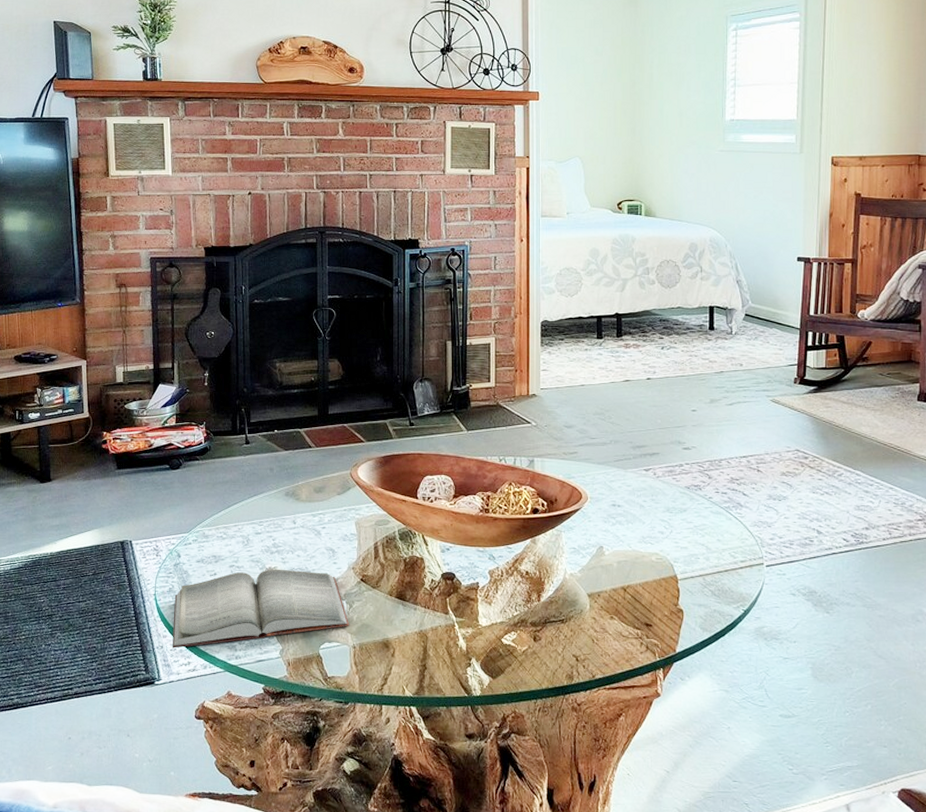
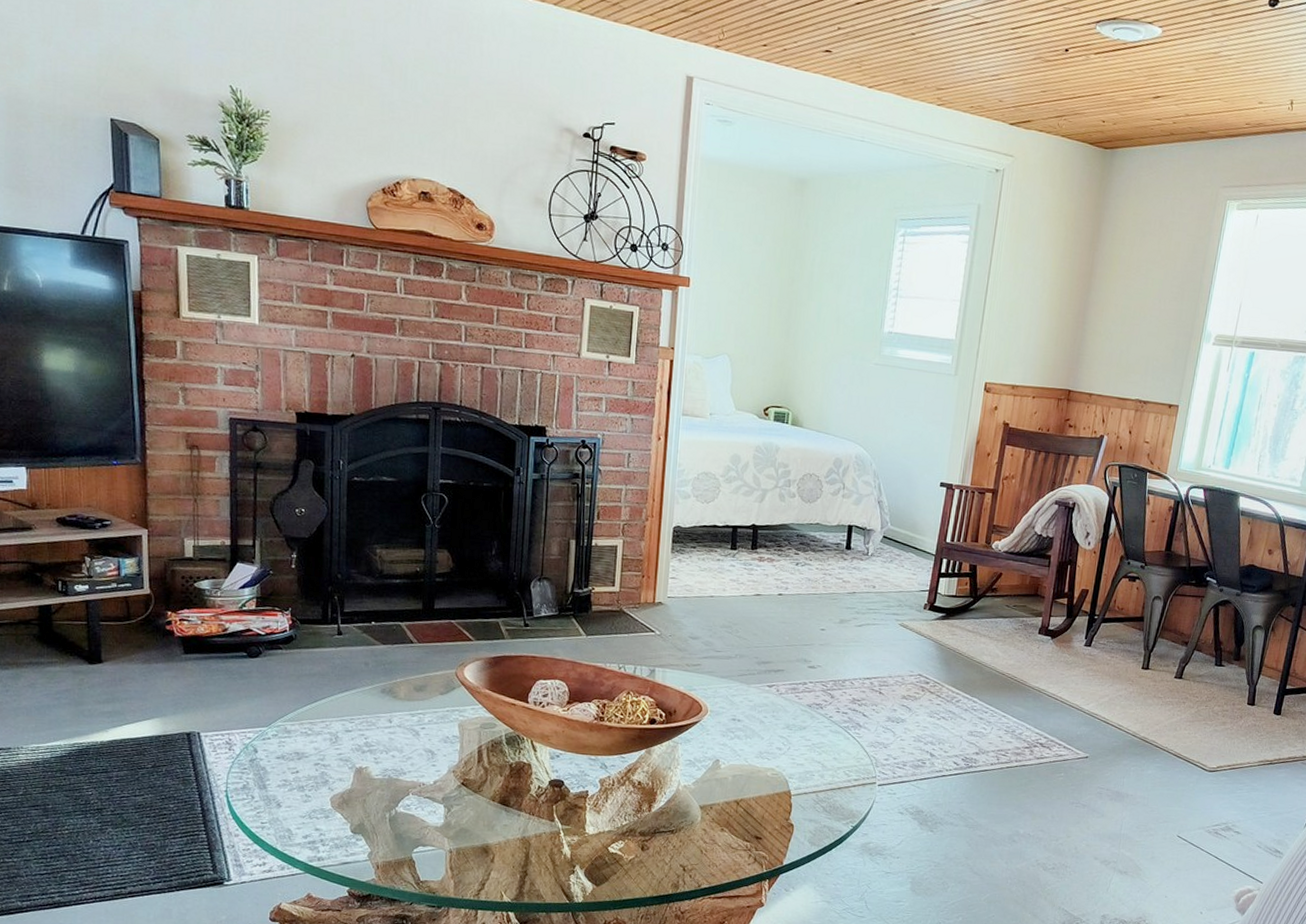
hardback book: present [171,569,350,649] -> none [244,769,447,848]

